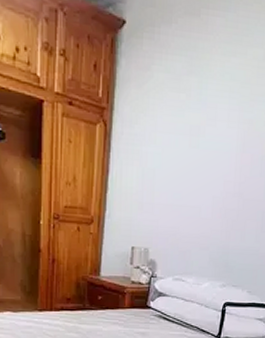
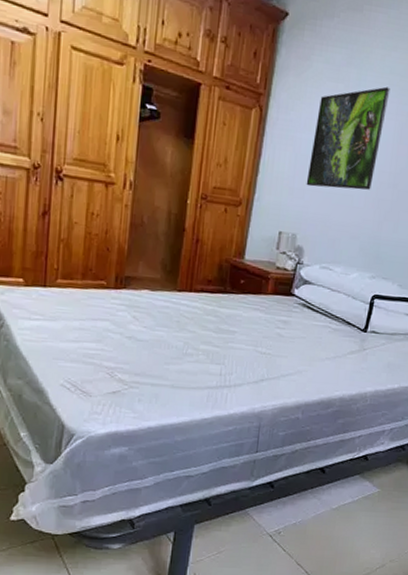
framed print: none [154,94,232,201] -> present [306,86,391,190]

